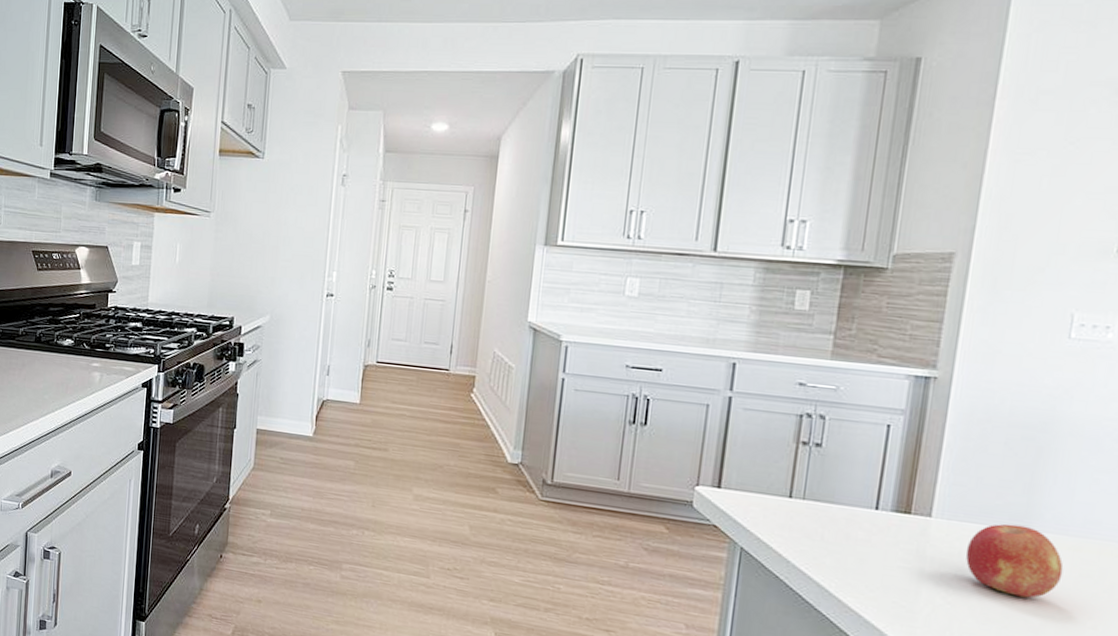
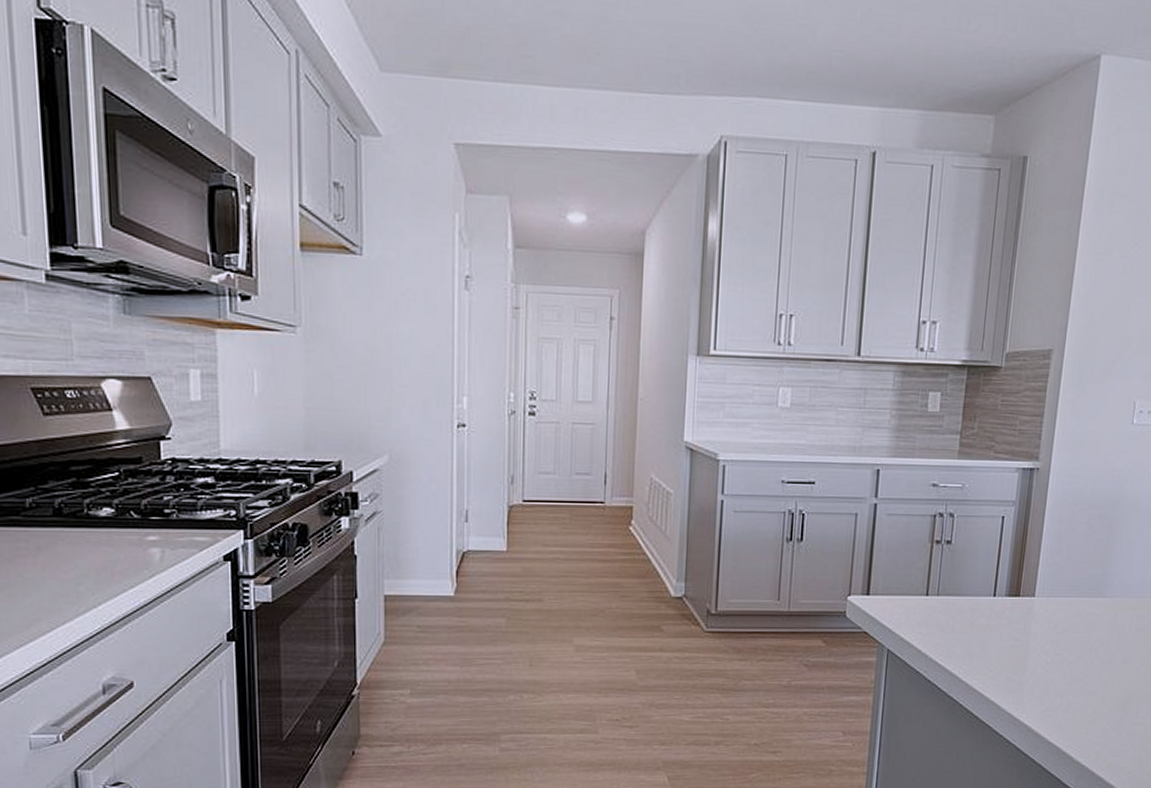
fruit: present [965,523,1064,598] -> none [1059,594,1126,656]

